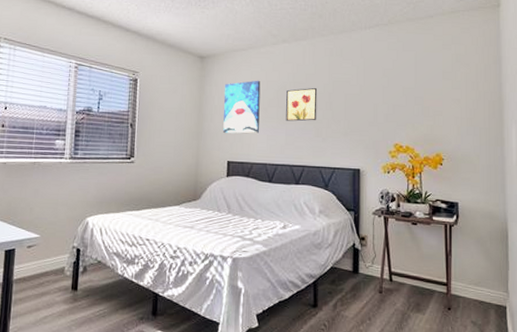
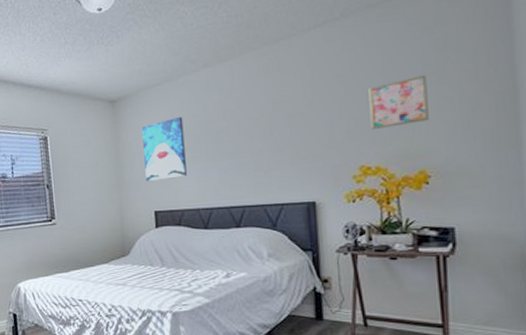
wall art: present [285,87,318,122] -> none [213,113,255,158]
wall art: none [404,80,445,116] -> present [368,75,429,129]

